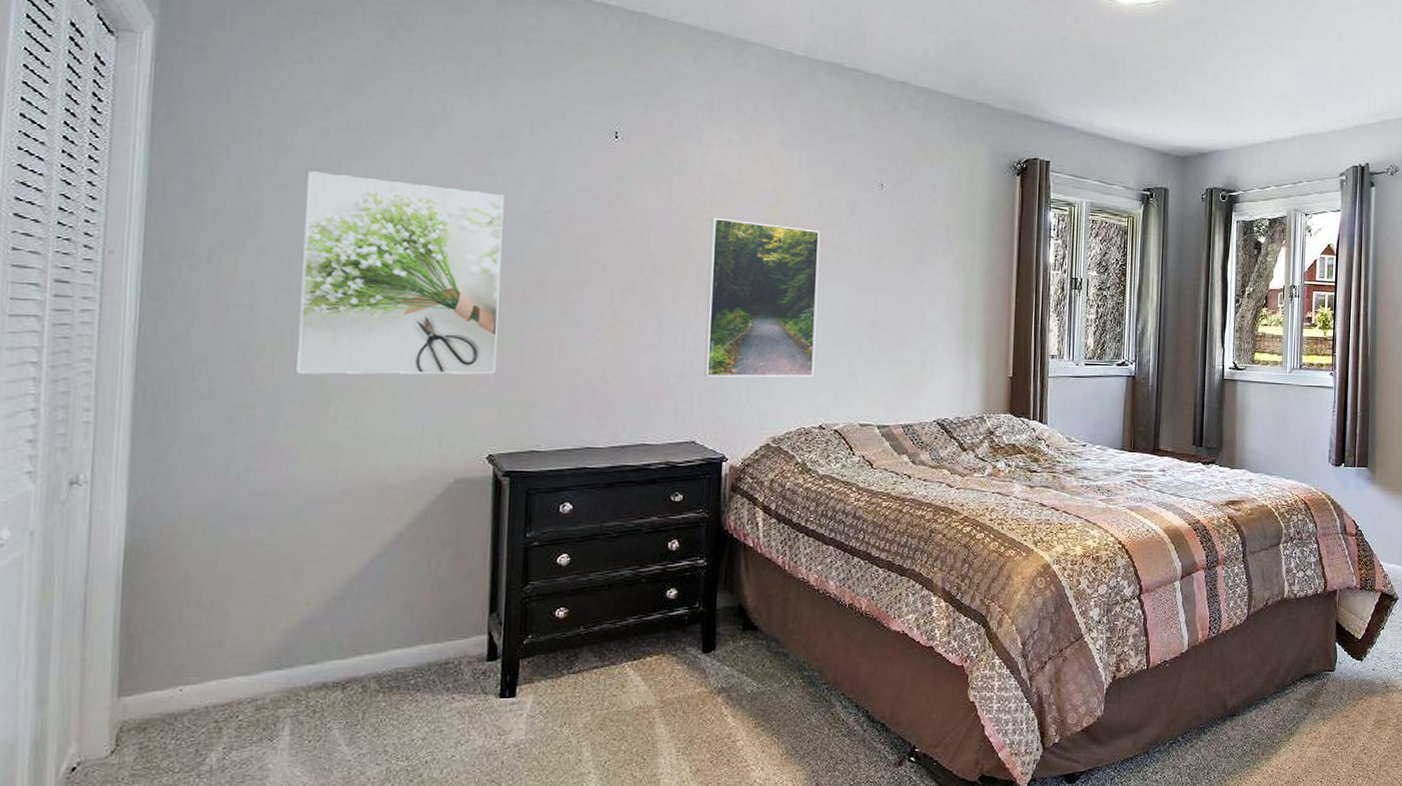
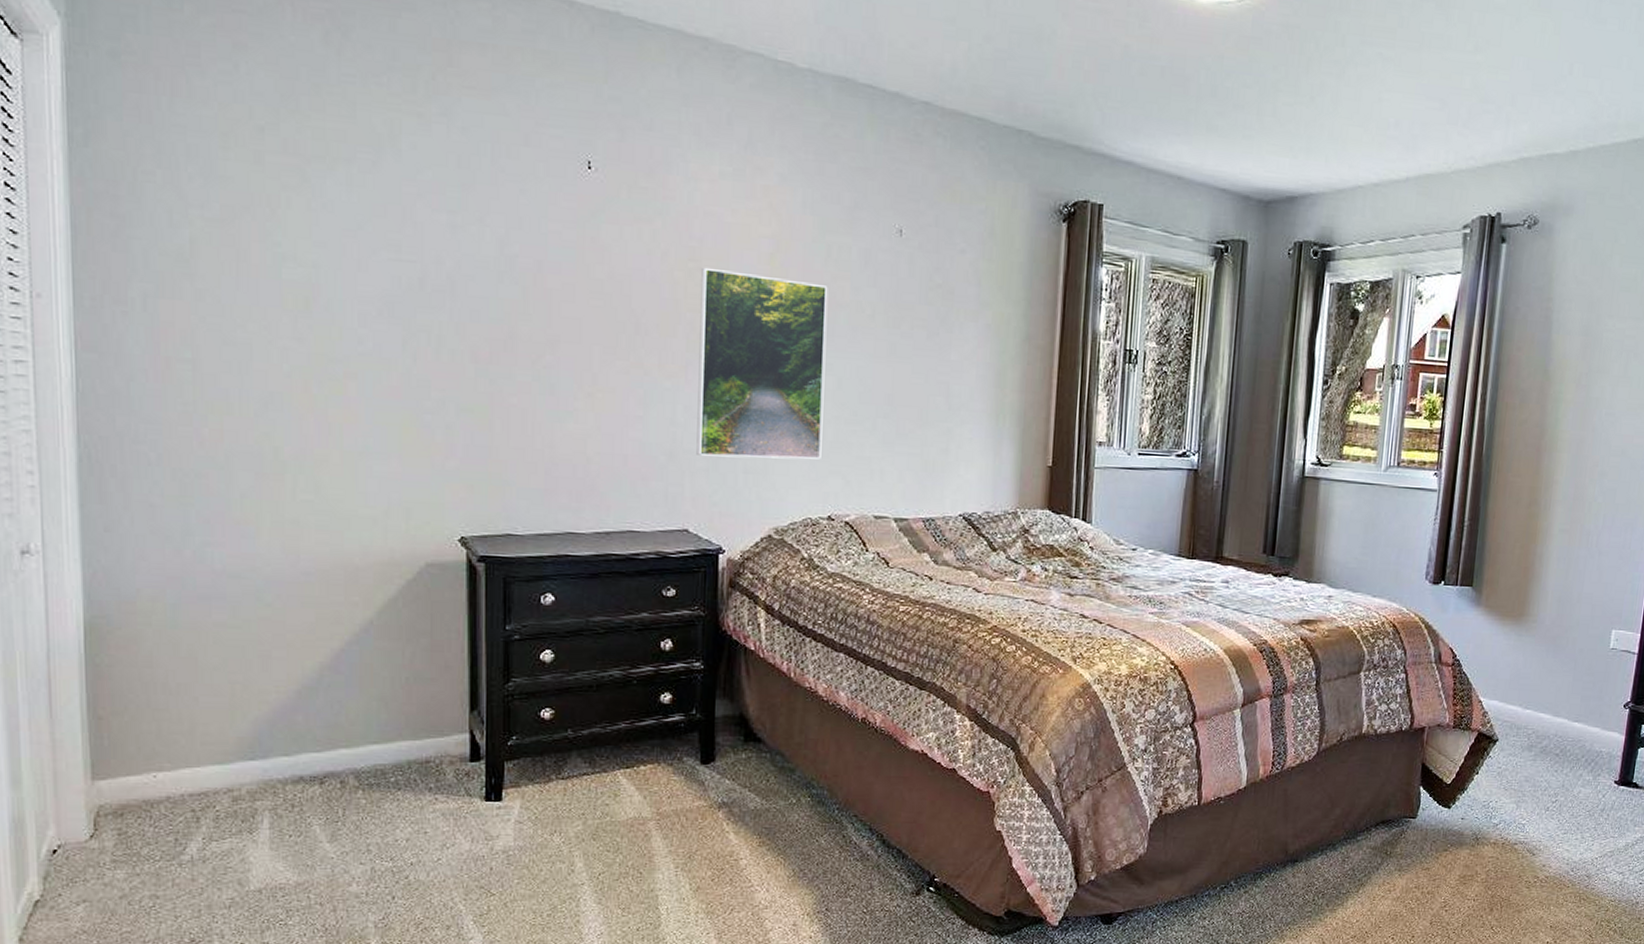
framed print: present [297,171,505,375] -> none [245,204,464,446]

